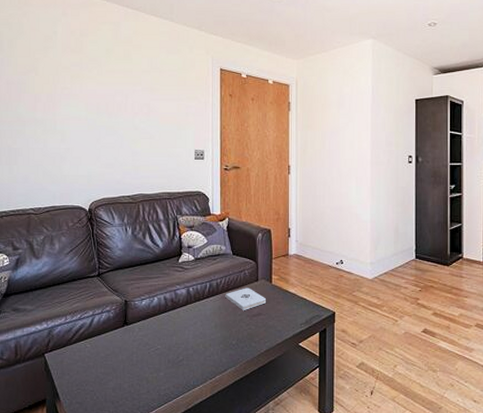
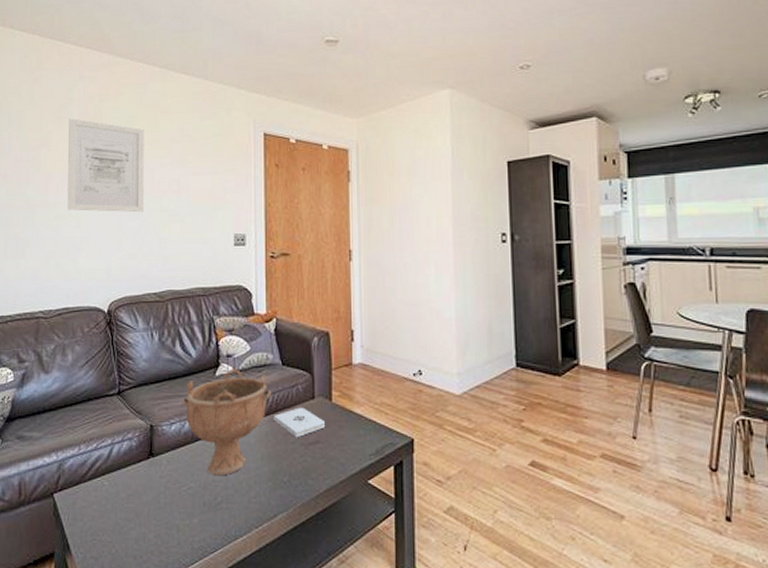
wall art: none [53,49,119,130] -> present [67,118,144,213]
decorative bowl: none [151,255,224,340] -> present [182,366,272,476]

